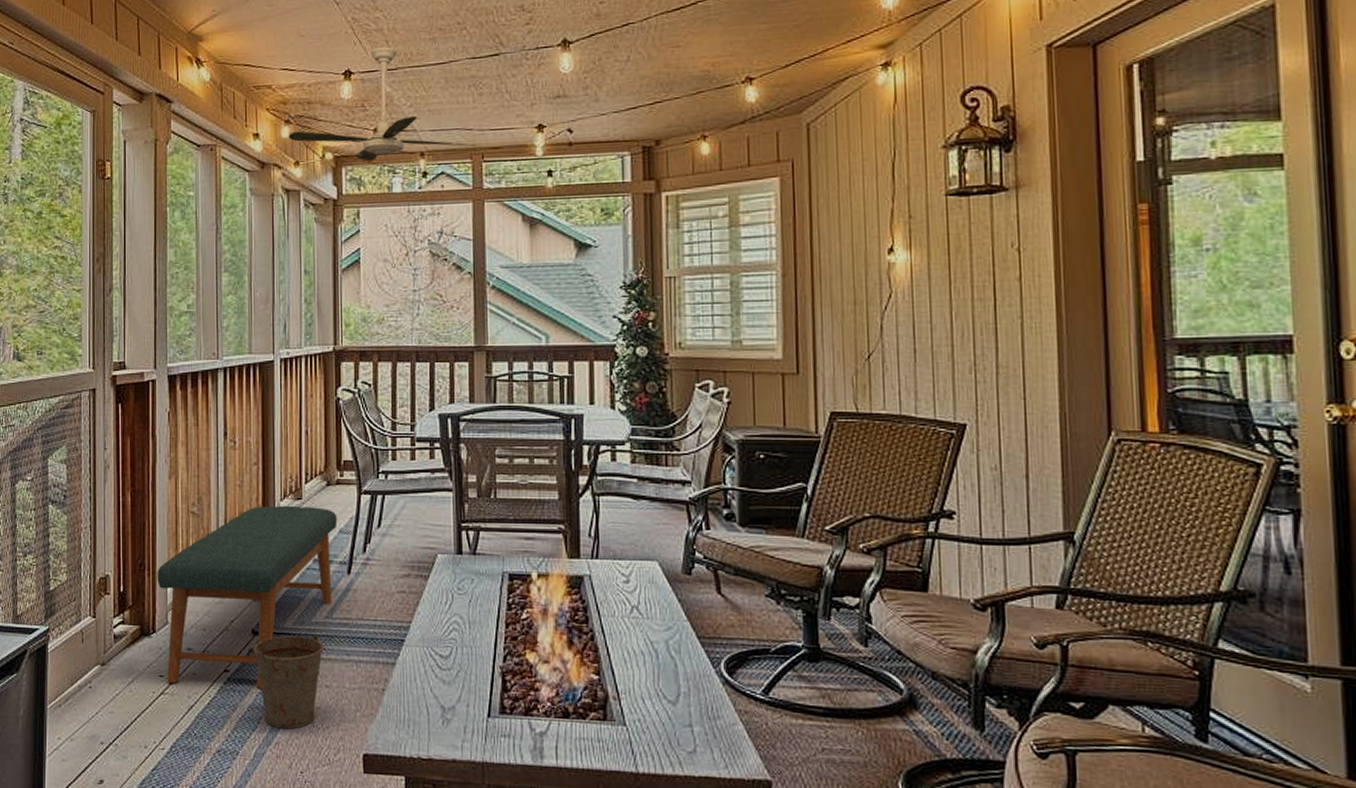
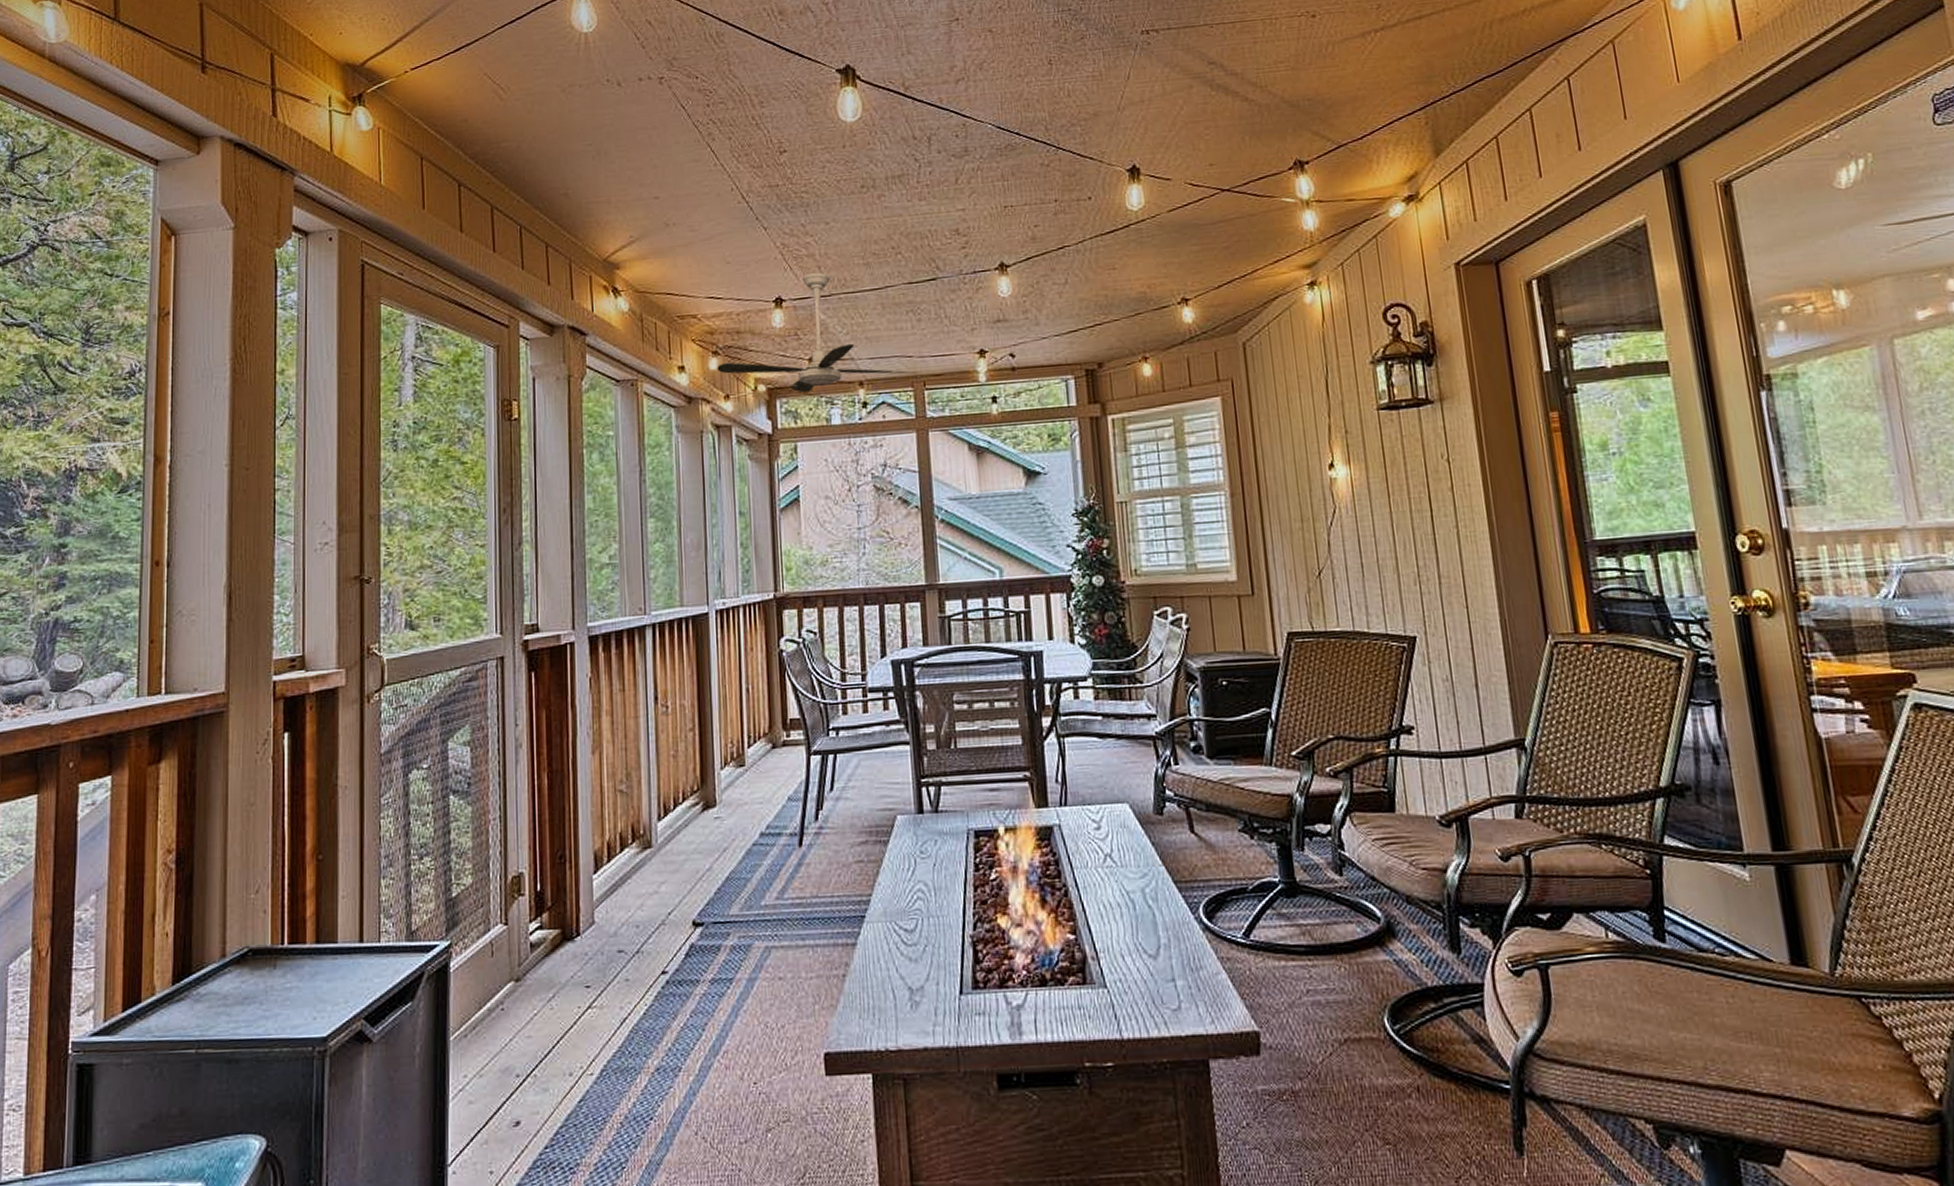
bench: present [157,505,338,689] -> none [580,773,786,994]
bucket: present [249,634,324,729] -> none [690,919,776,1034]

